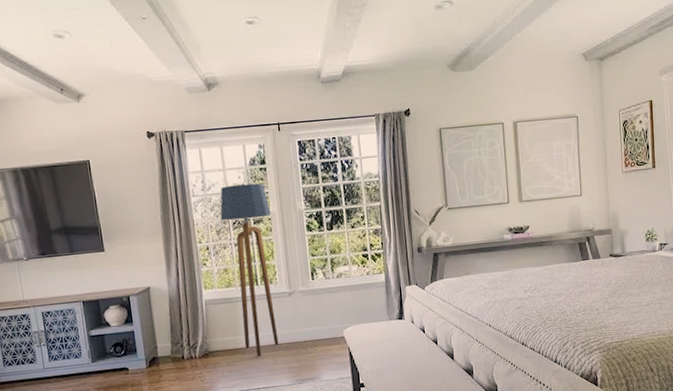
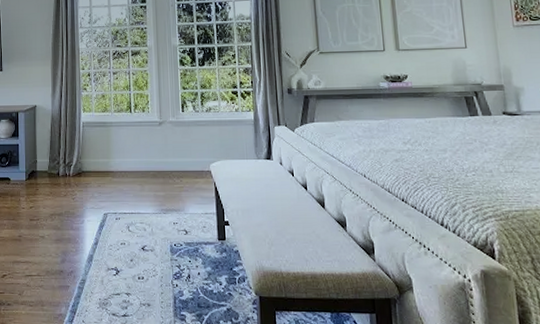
floor lamp: present [220,183,279,356] -> none [102,19,148,181]

